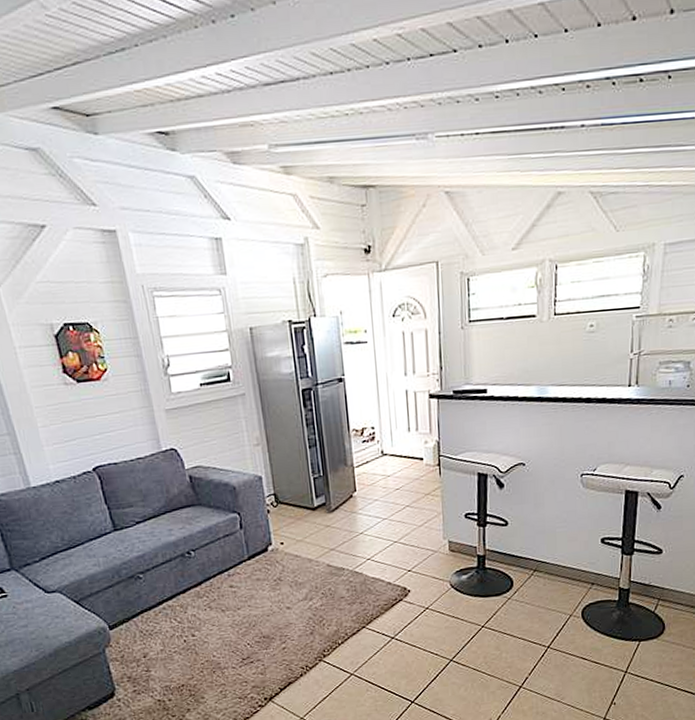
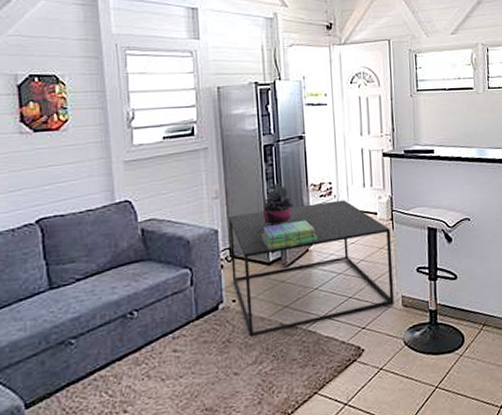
coffee table: none [271,445,441,576] -> present [228,200,394,337]
potted plant: none [304,427,336,473] -> present [262,182,294,227]
stack of books: none [305,466,362,497] -> present [262,220,318,251]

